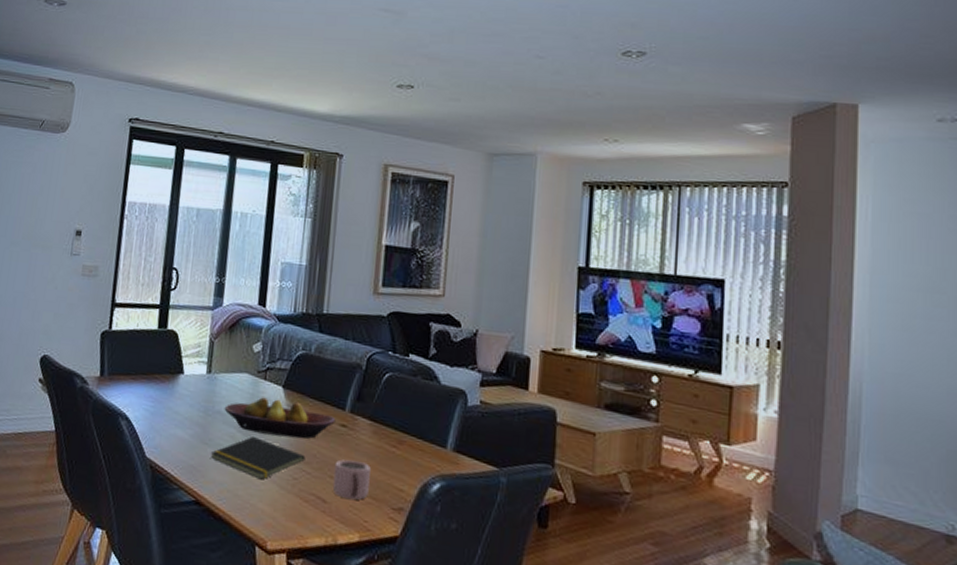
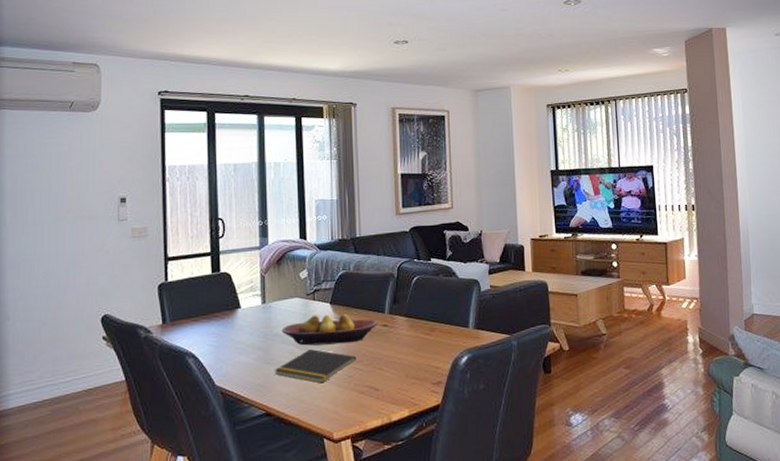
mug: present [332,459,371,501] -> none [381,351,412,384]

